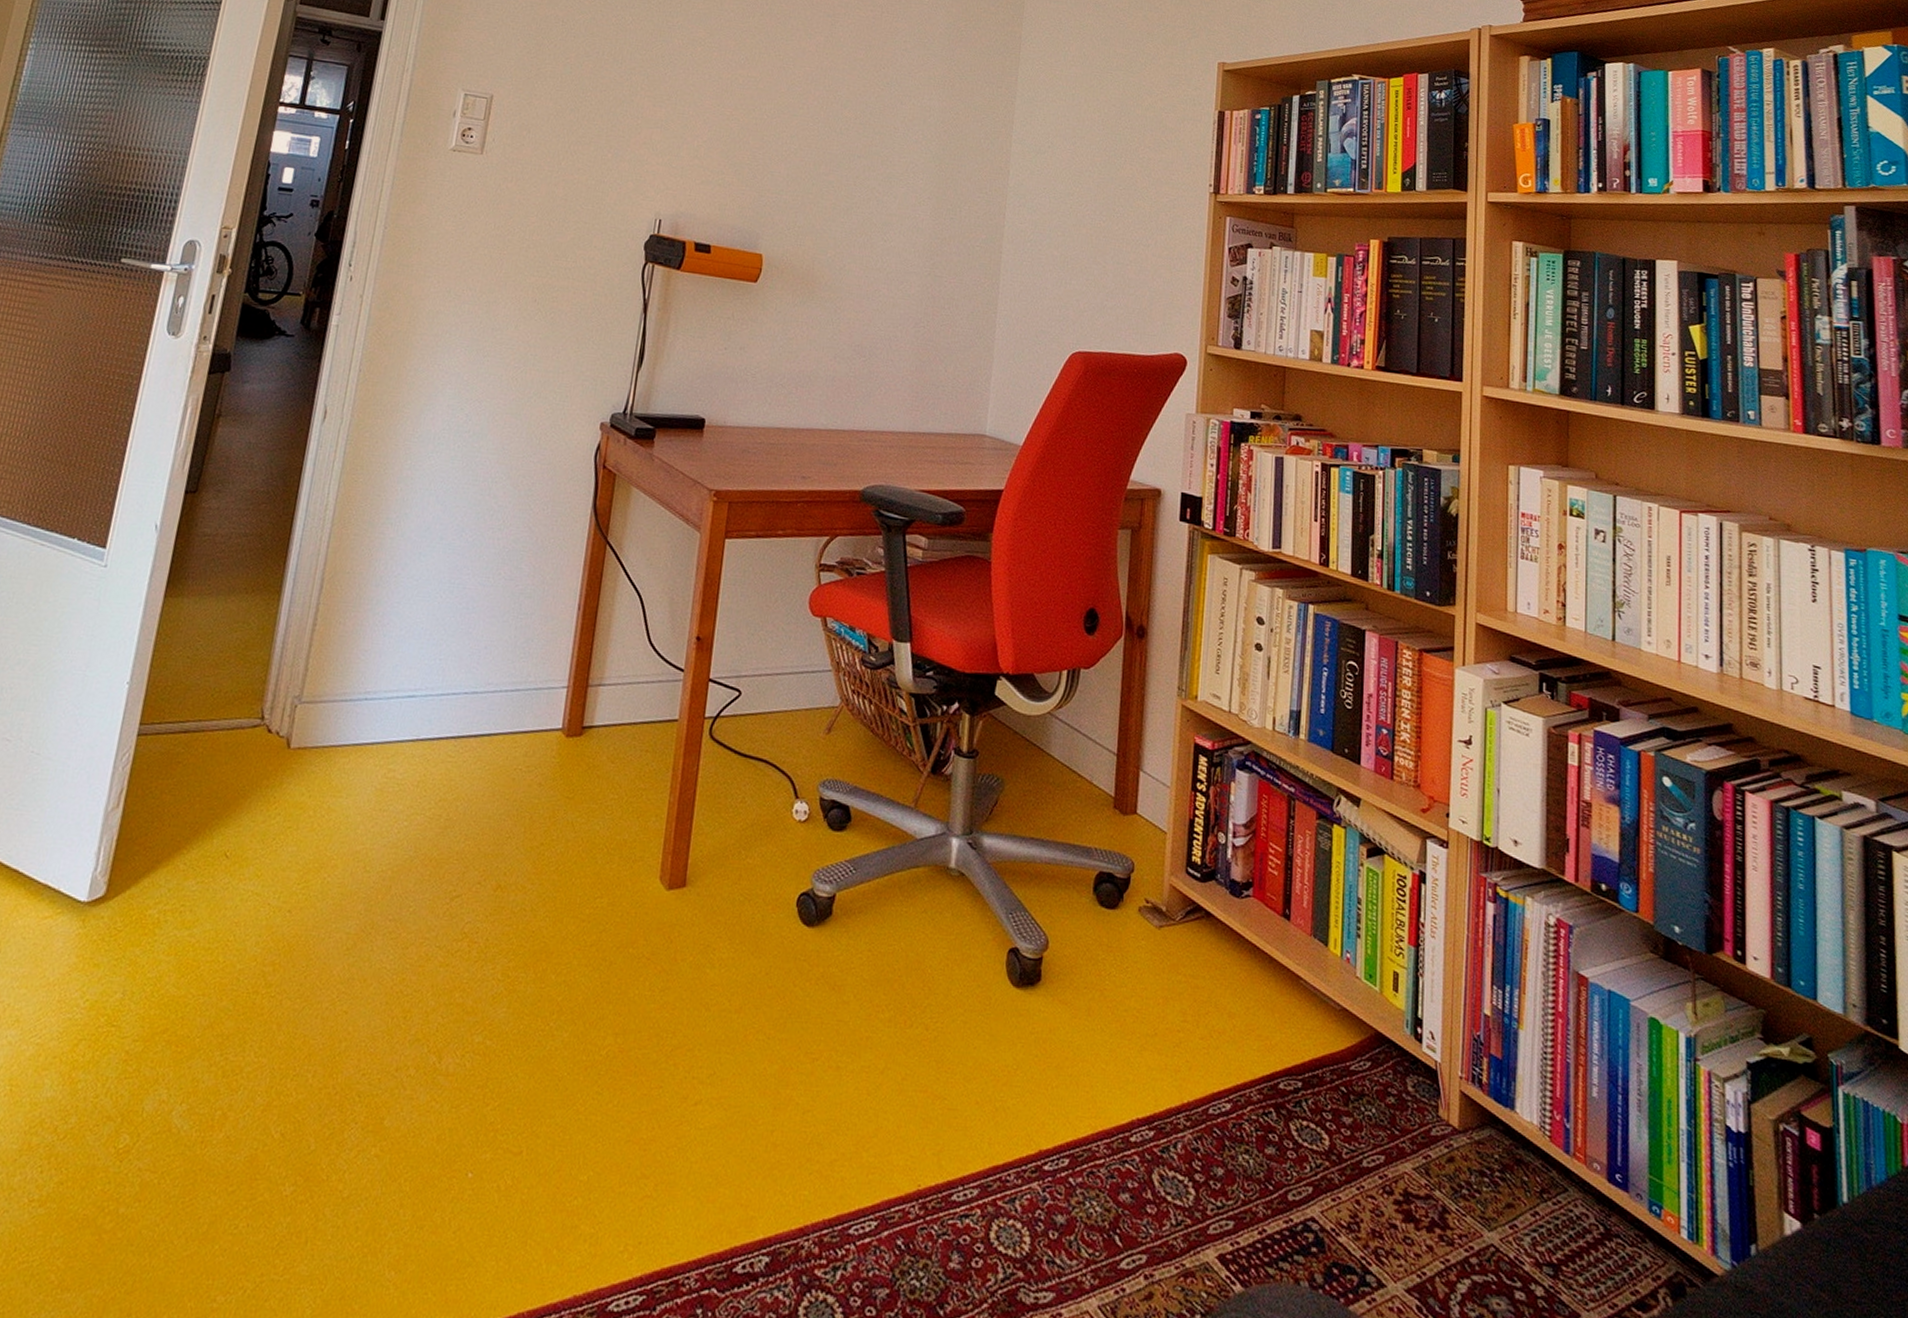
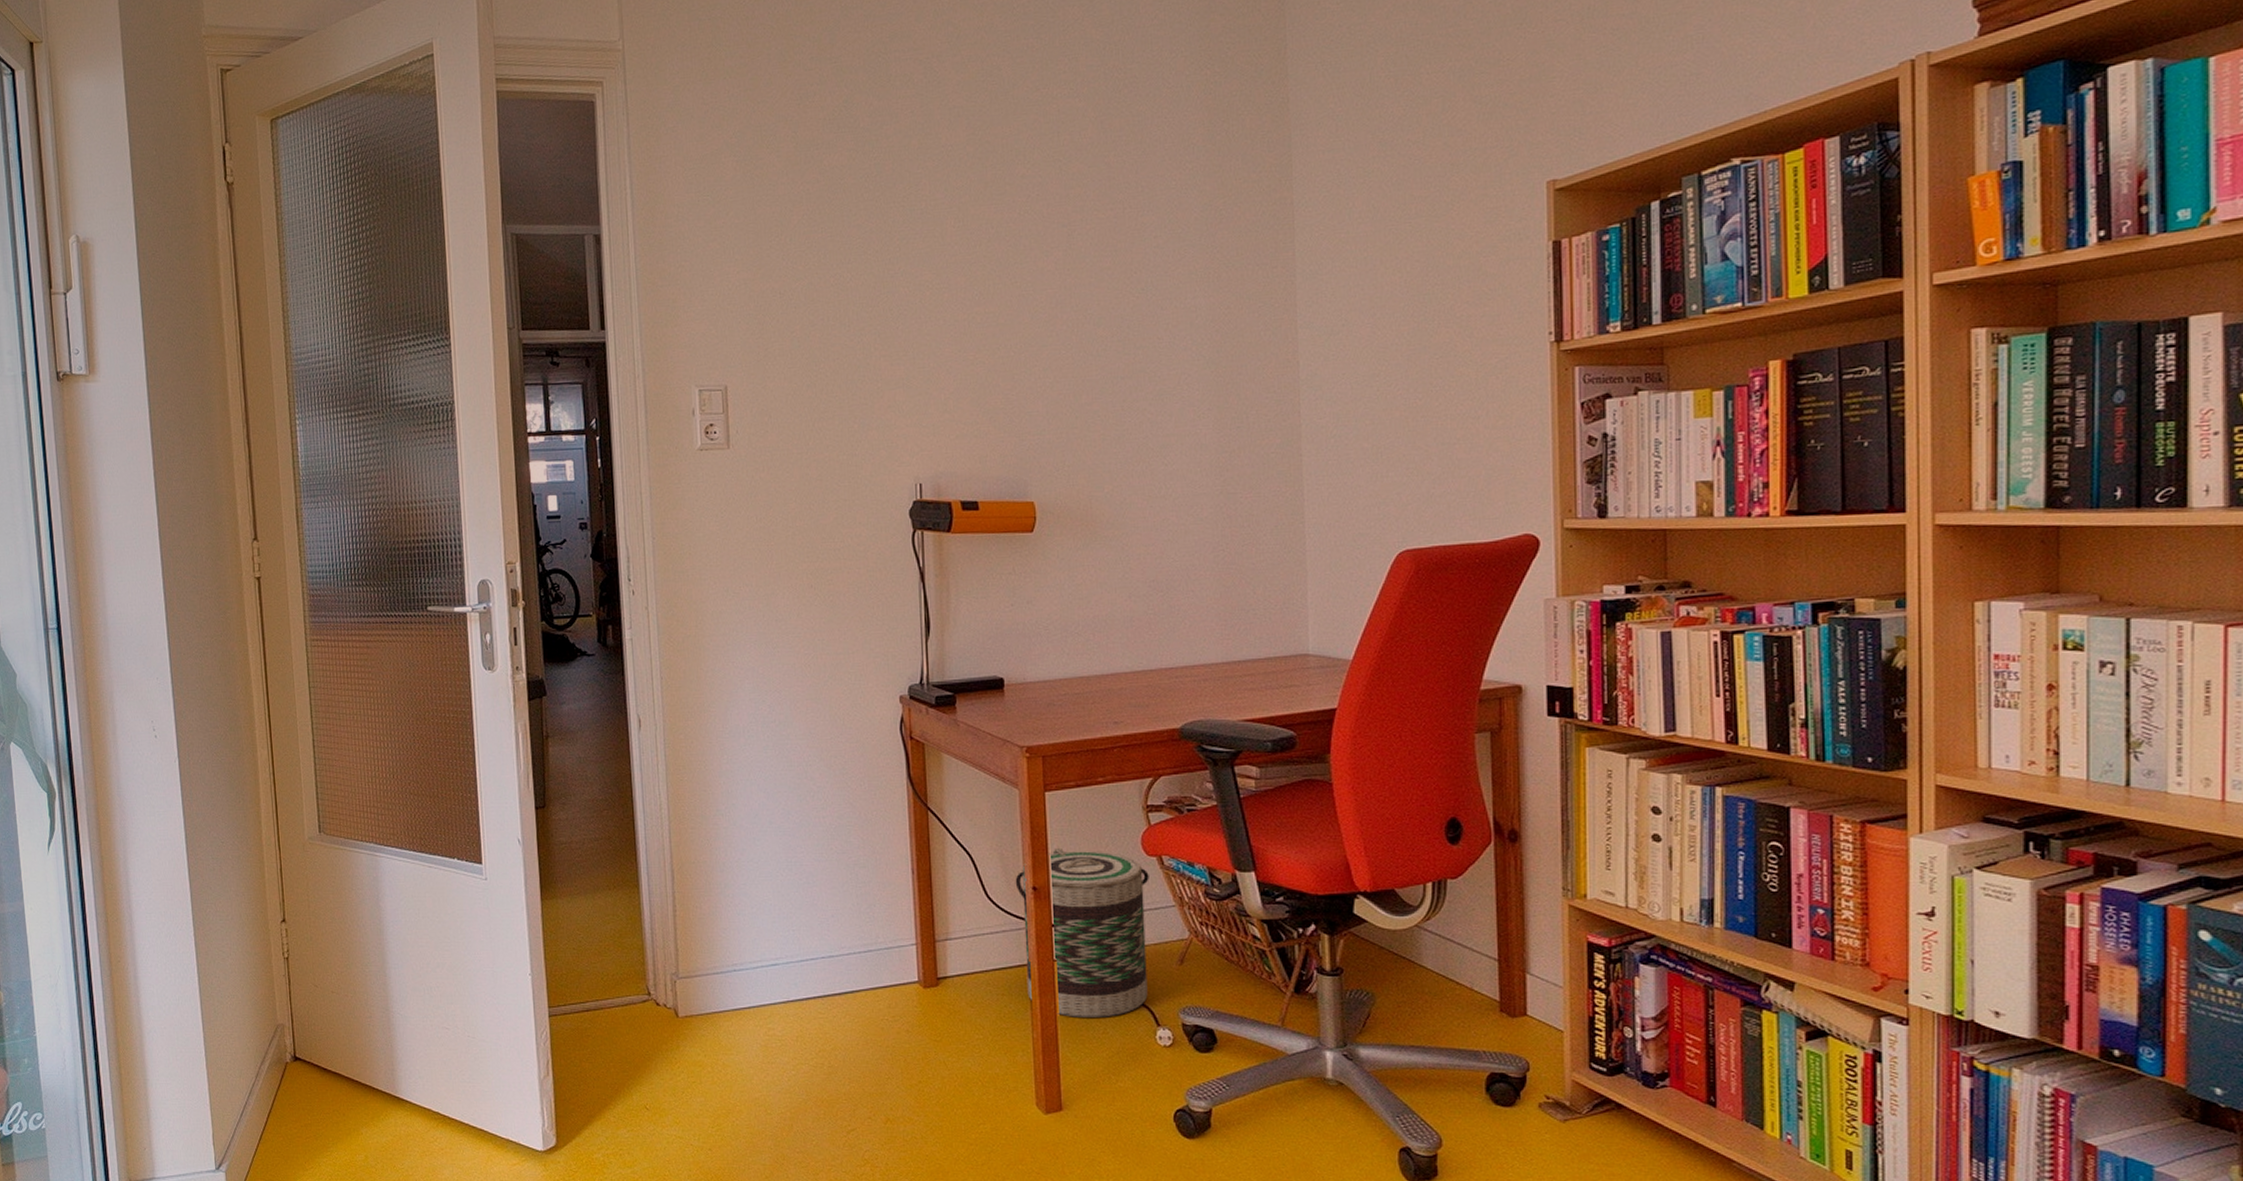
basket: none [672,597,812,785] -> present [1015,847,1149,1017]

